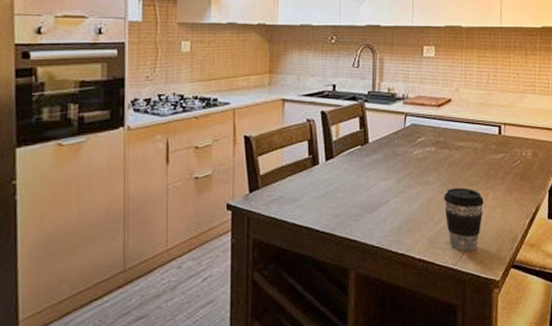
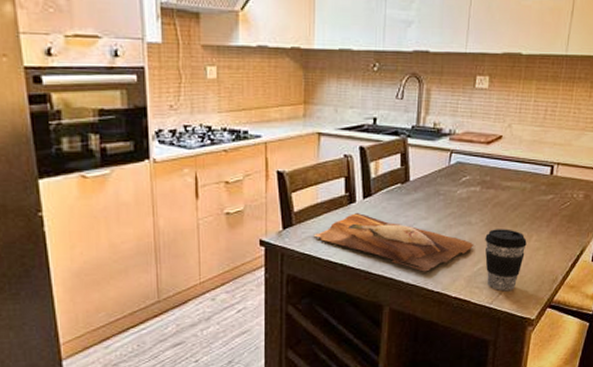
cutting board: none [279,175,434,233] -> present [313,213,475,272]

